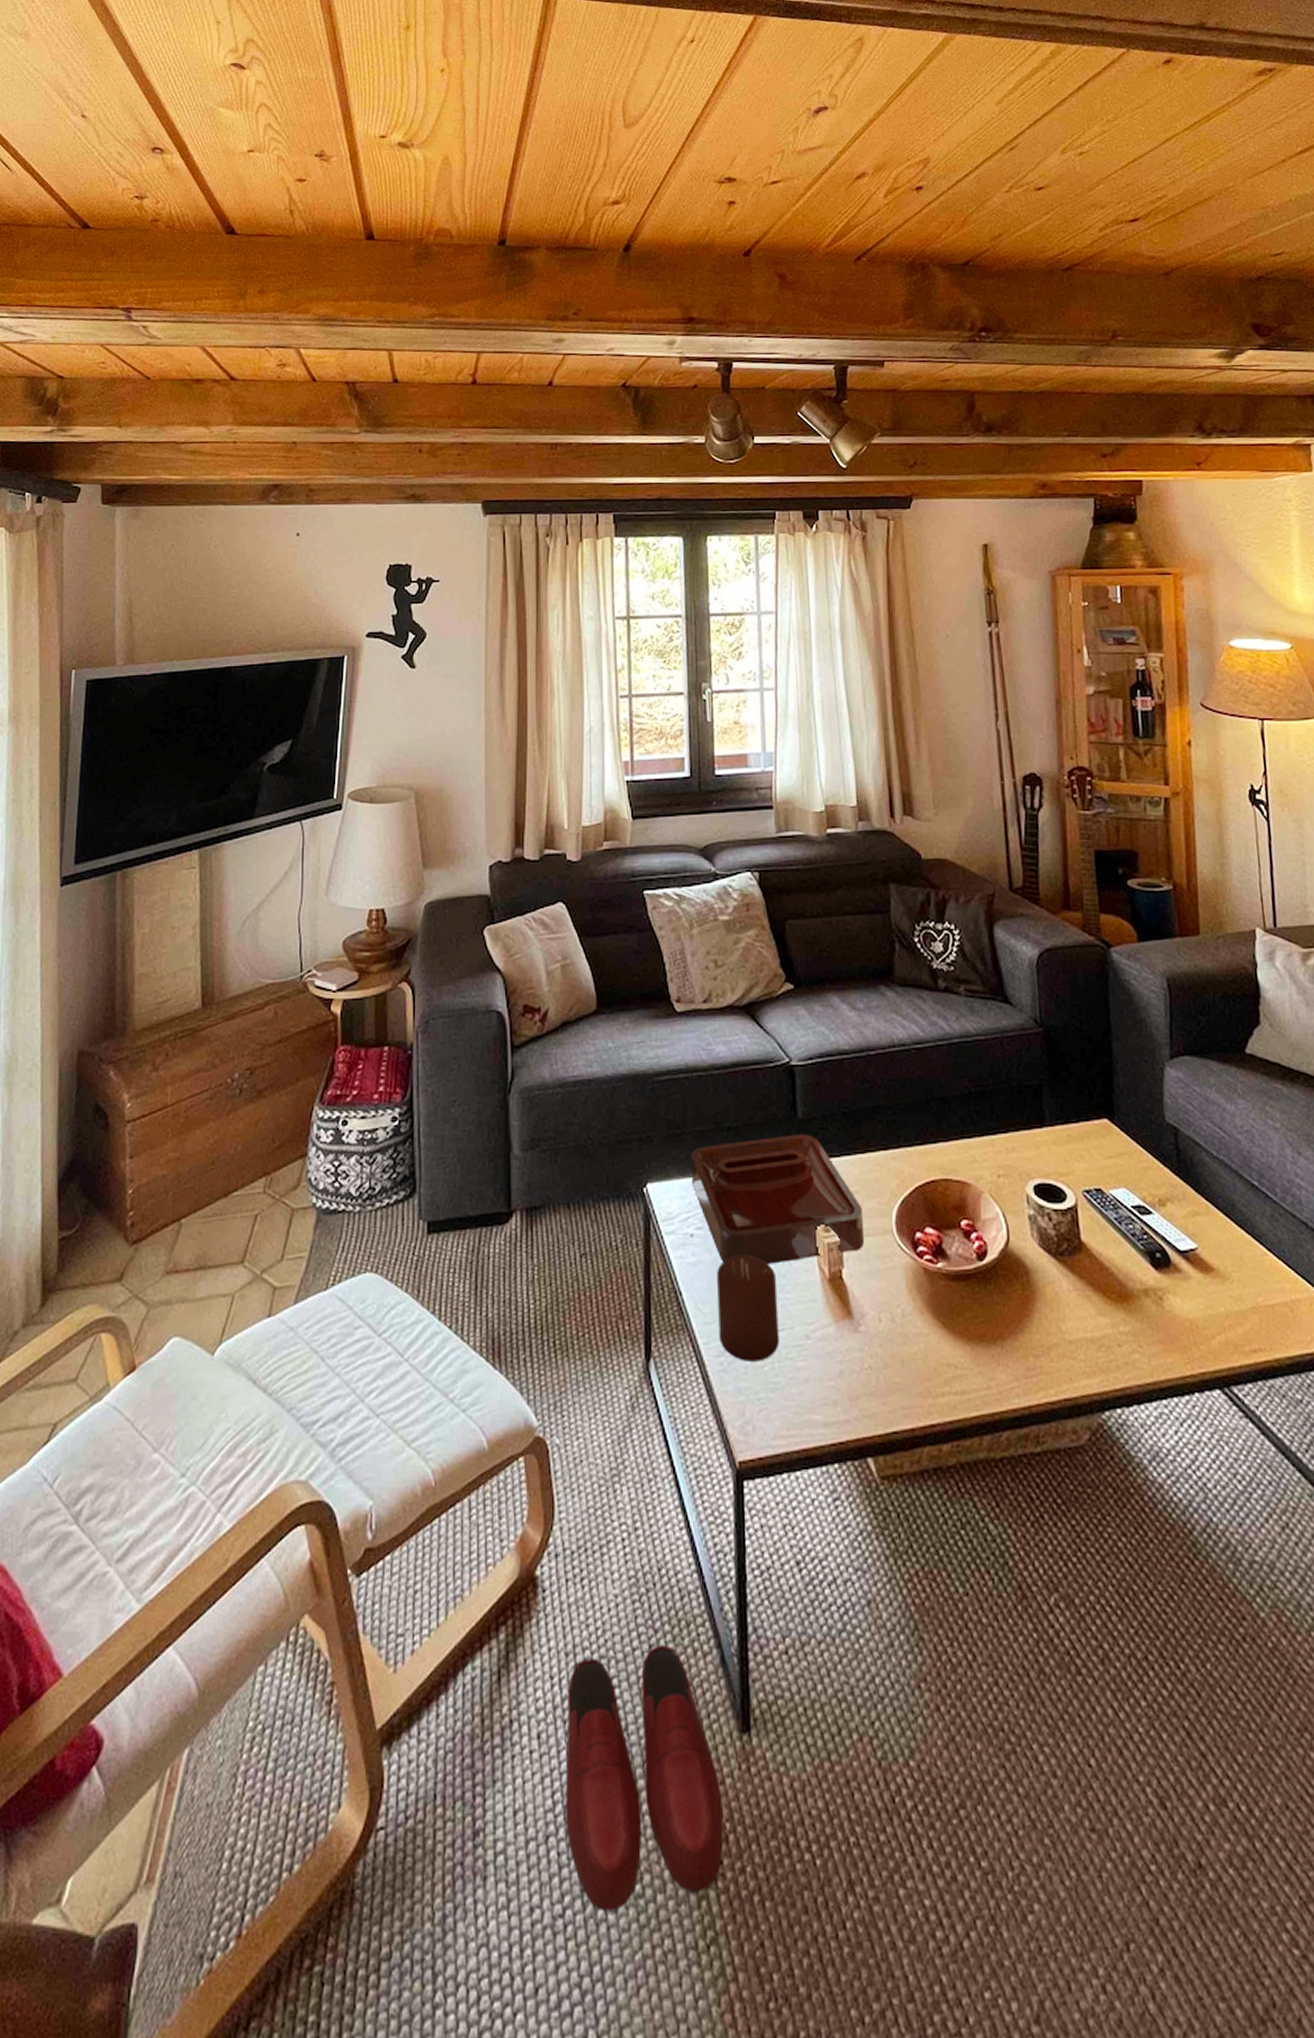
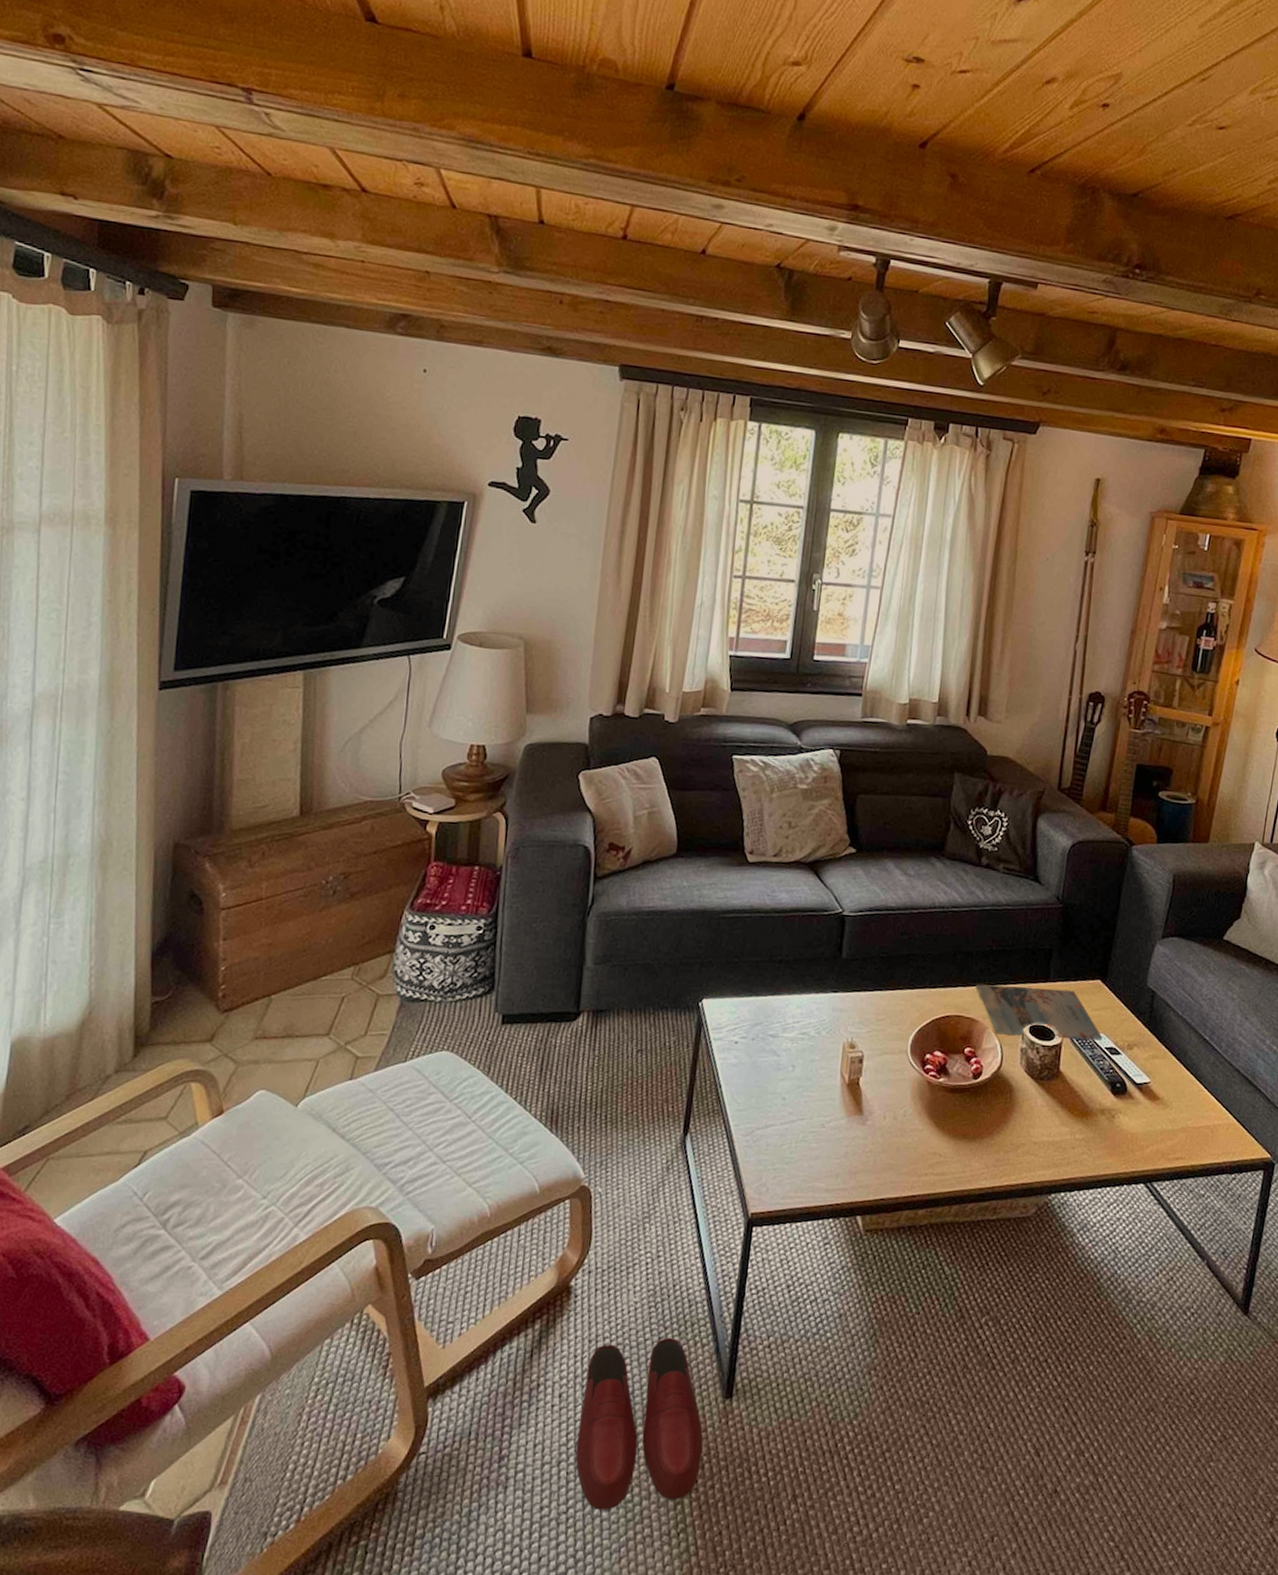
decorative tray: present [690,1134,864,1264] -> none [742,970,885,1070]
candle: present [717,1255,780,1361] -> none [748,1060,804,1142]
magazine: none [958,1135,1126,1199] -> present [975,984,1103,1041]

